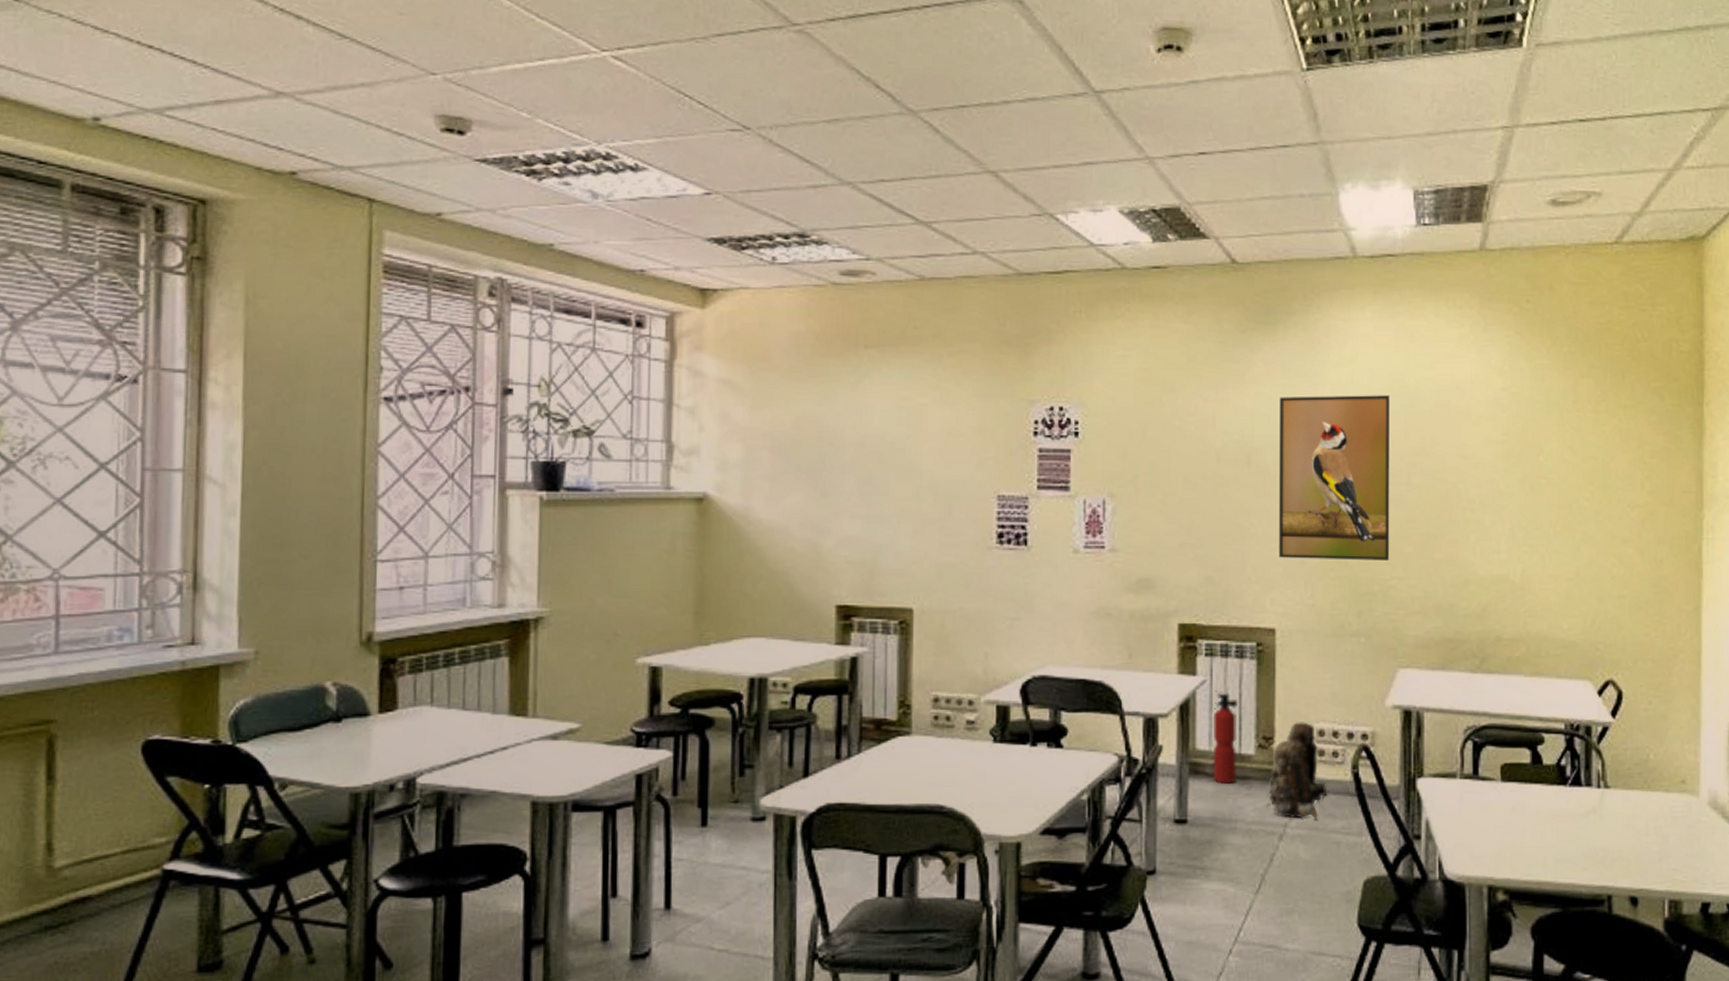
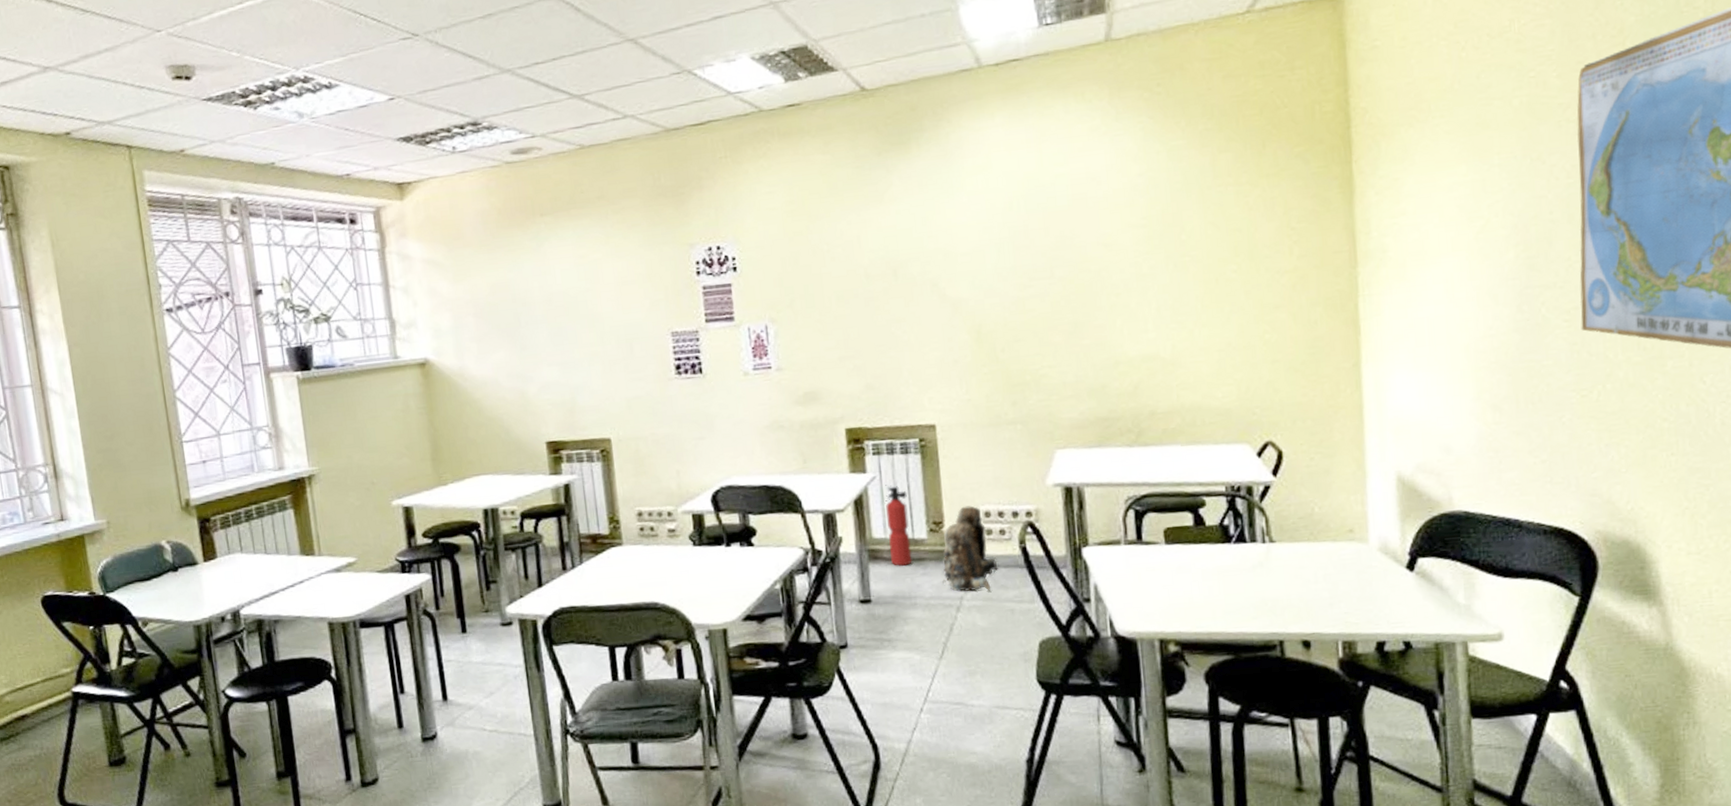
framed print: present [1278,395,1390,560] -> none [919,196,1039,360]

